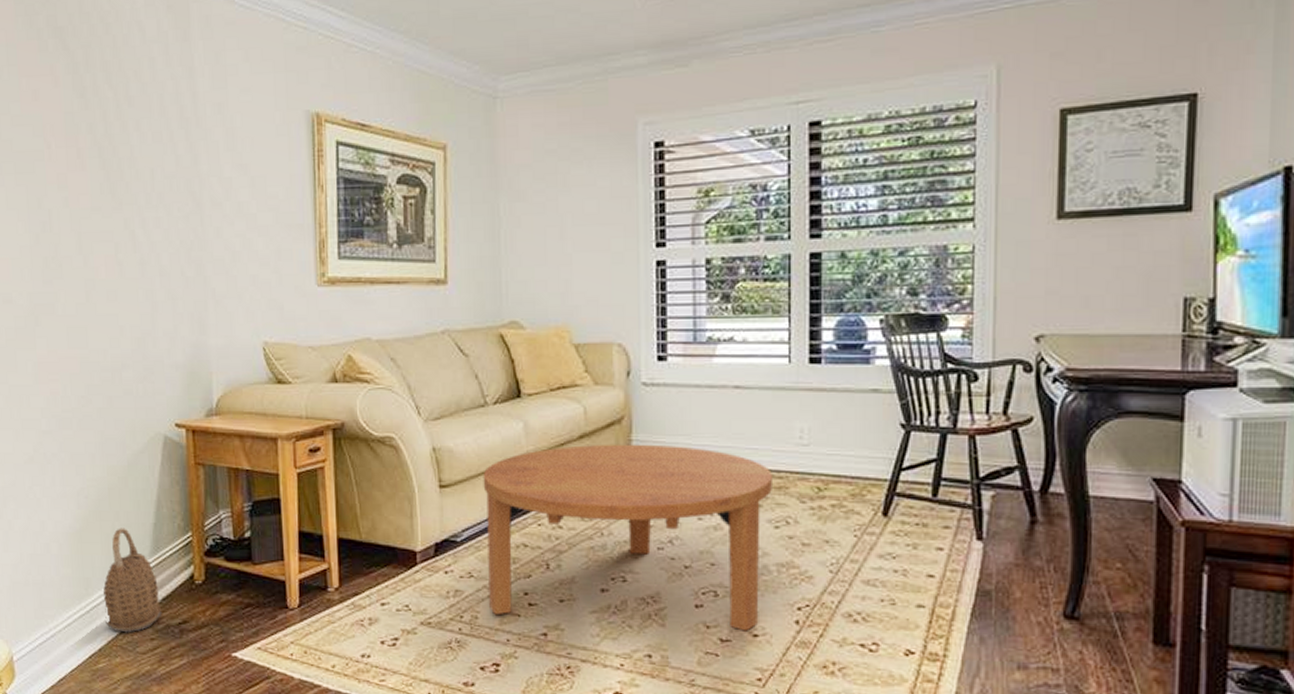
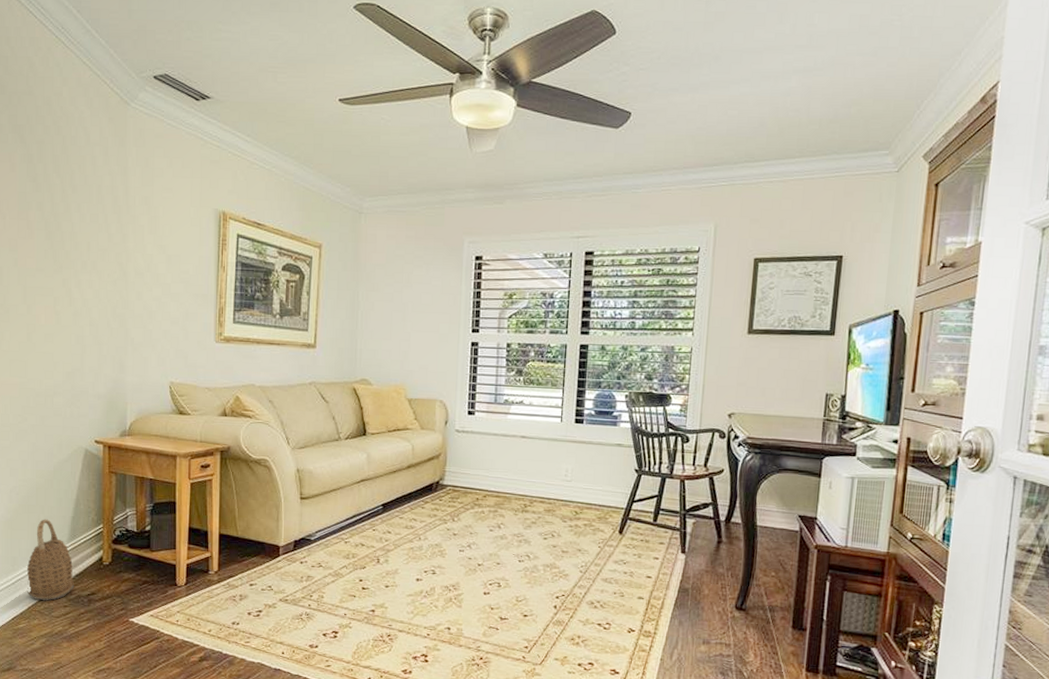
coffee table: present [483,444,772,631] -> none [333,473,544,613]

